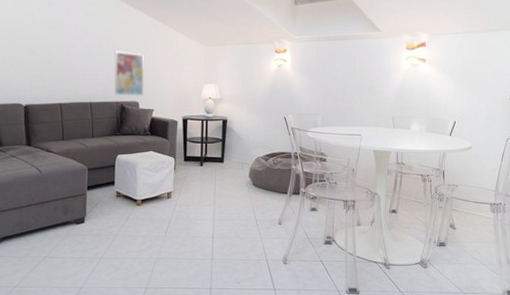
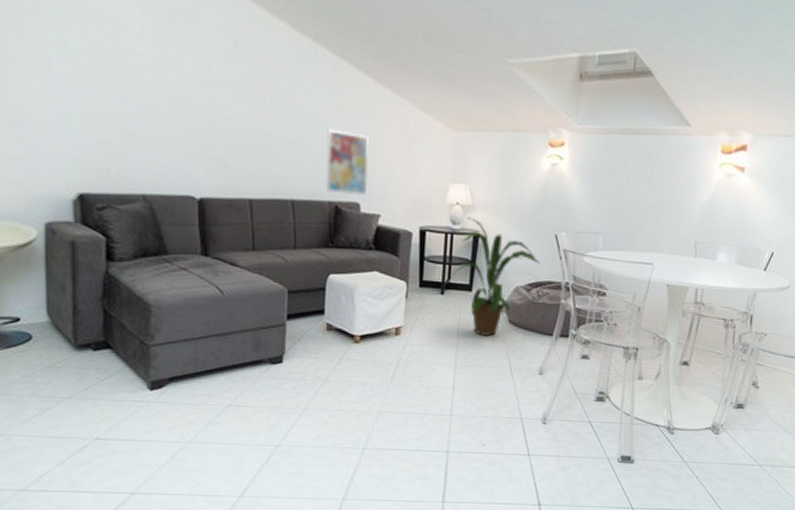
house plant: none [207,107,274,197] -> present [450,217,540,337]

